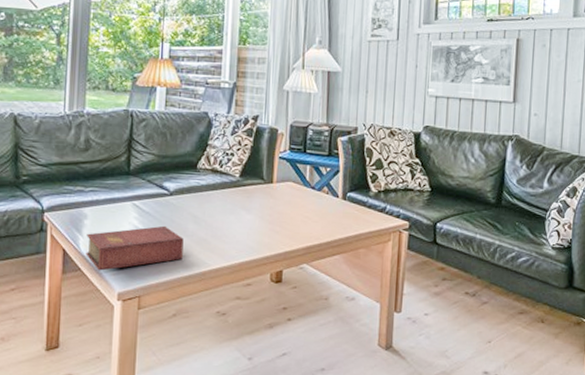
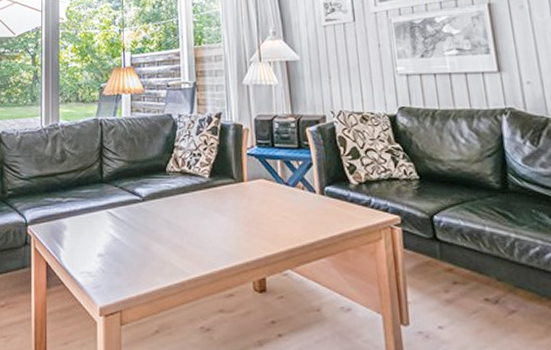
book: present [86,225,184,271] -> none [67,233,160,284]

